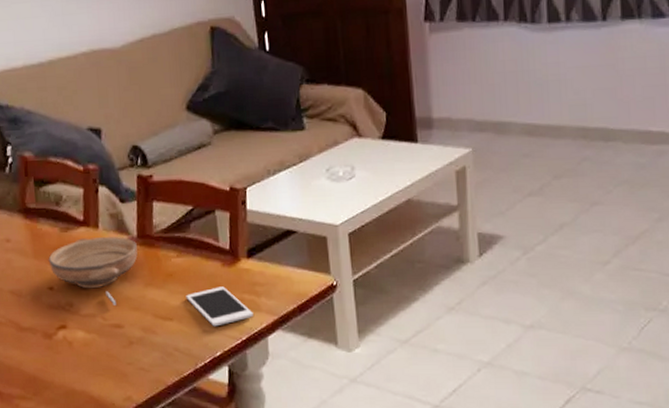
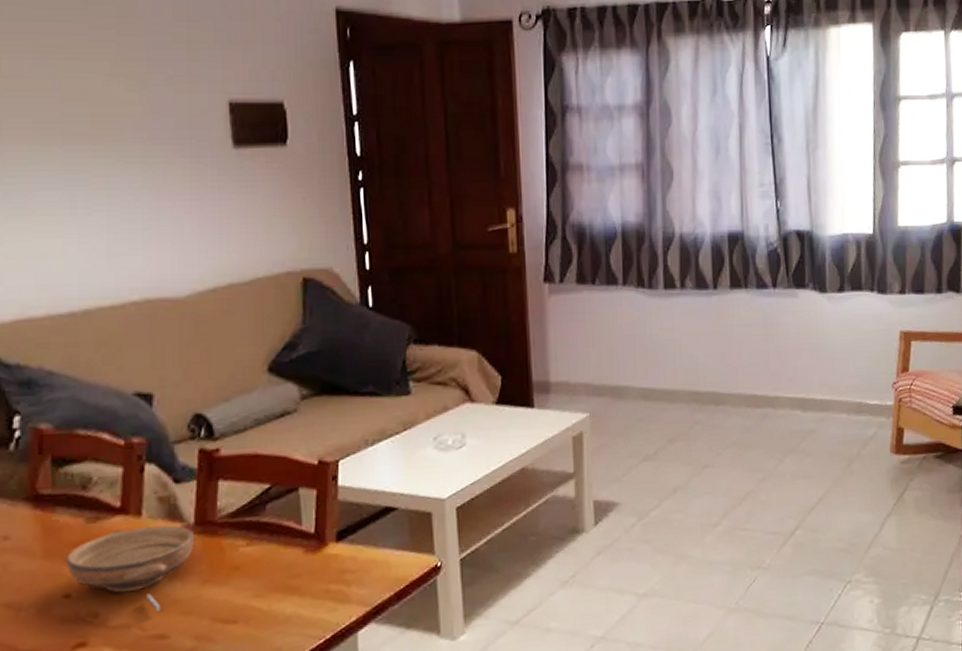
cell phone: present [186,286,253,327] -> none [256,577,341,626]

